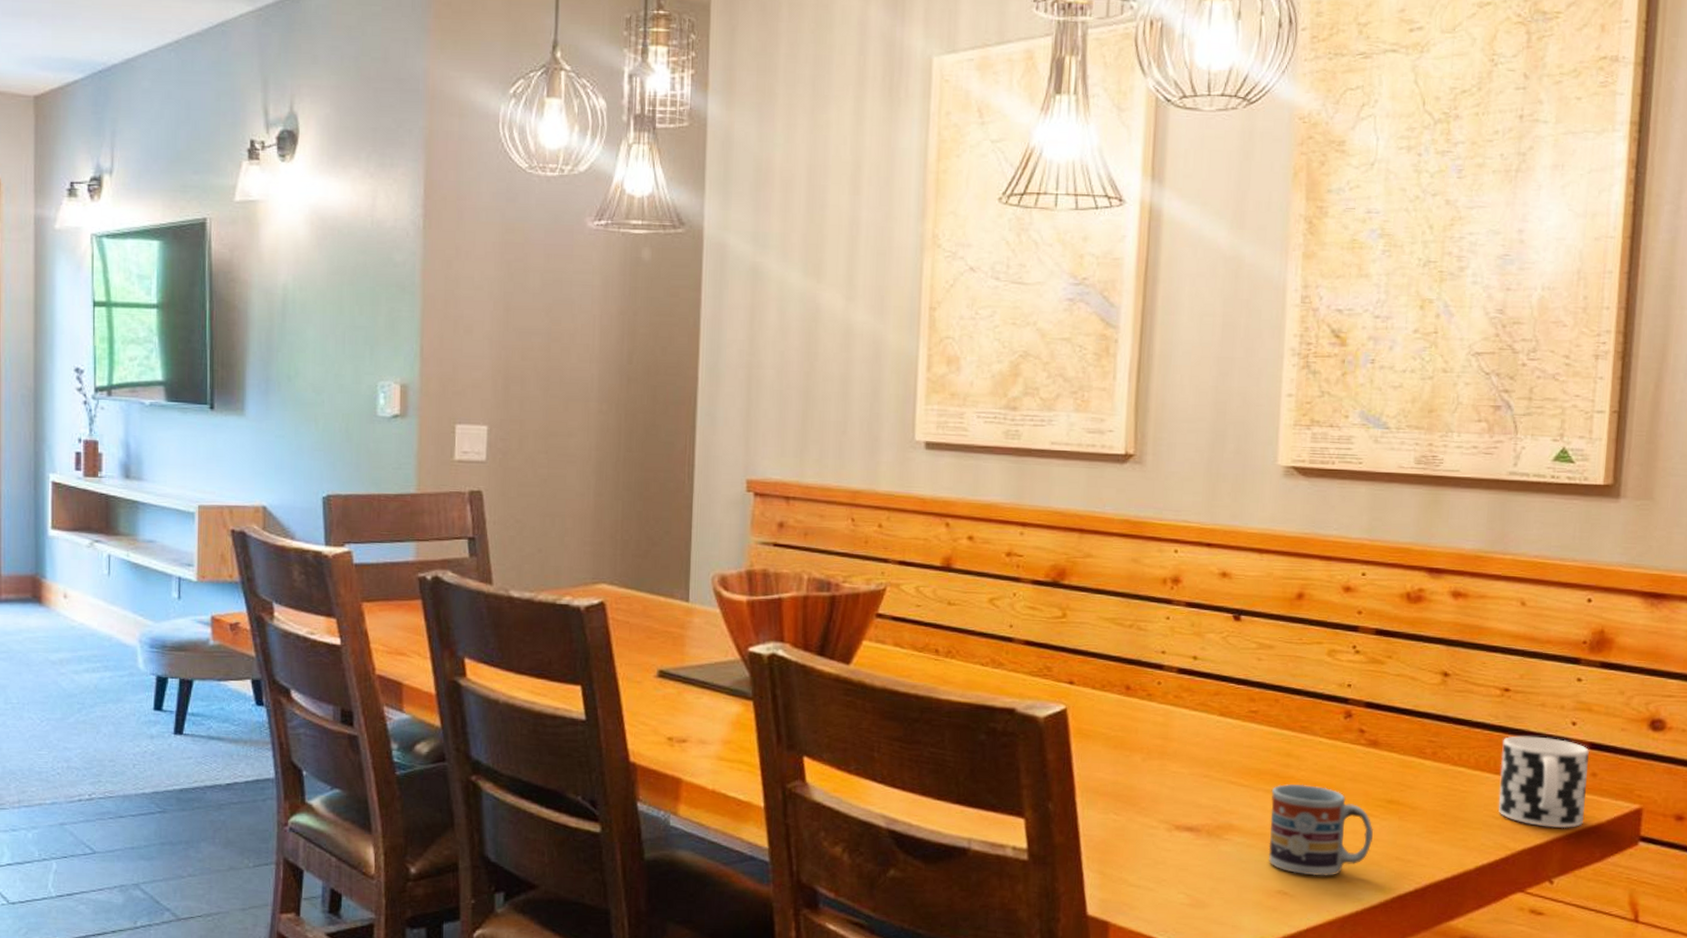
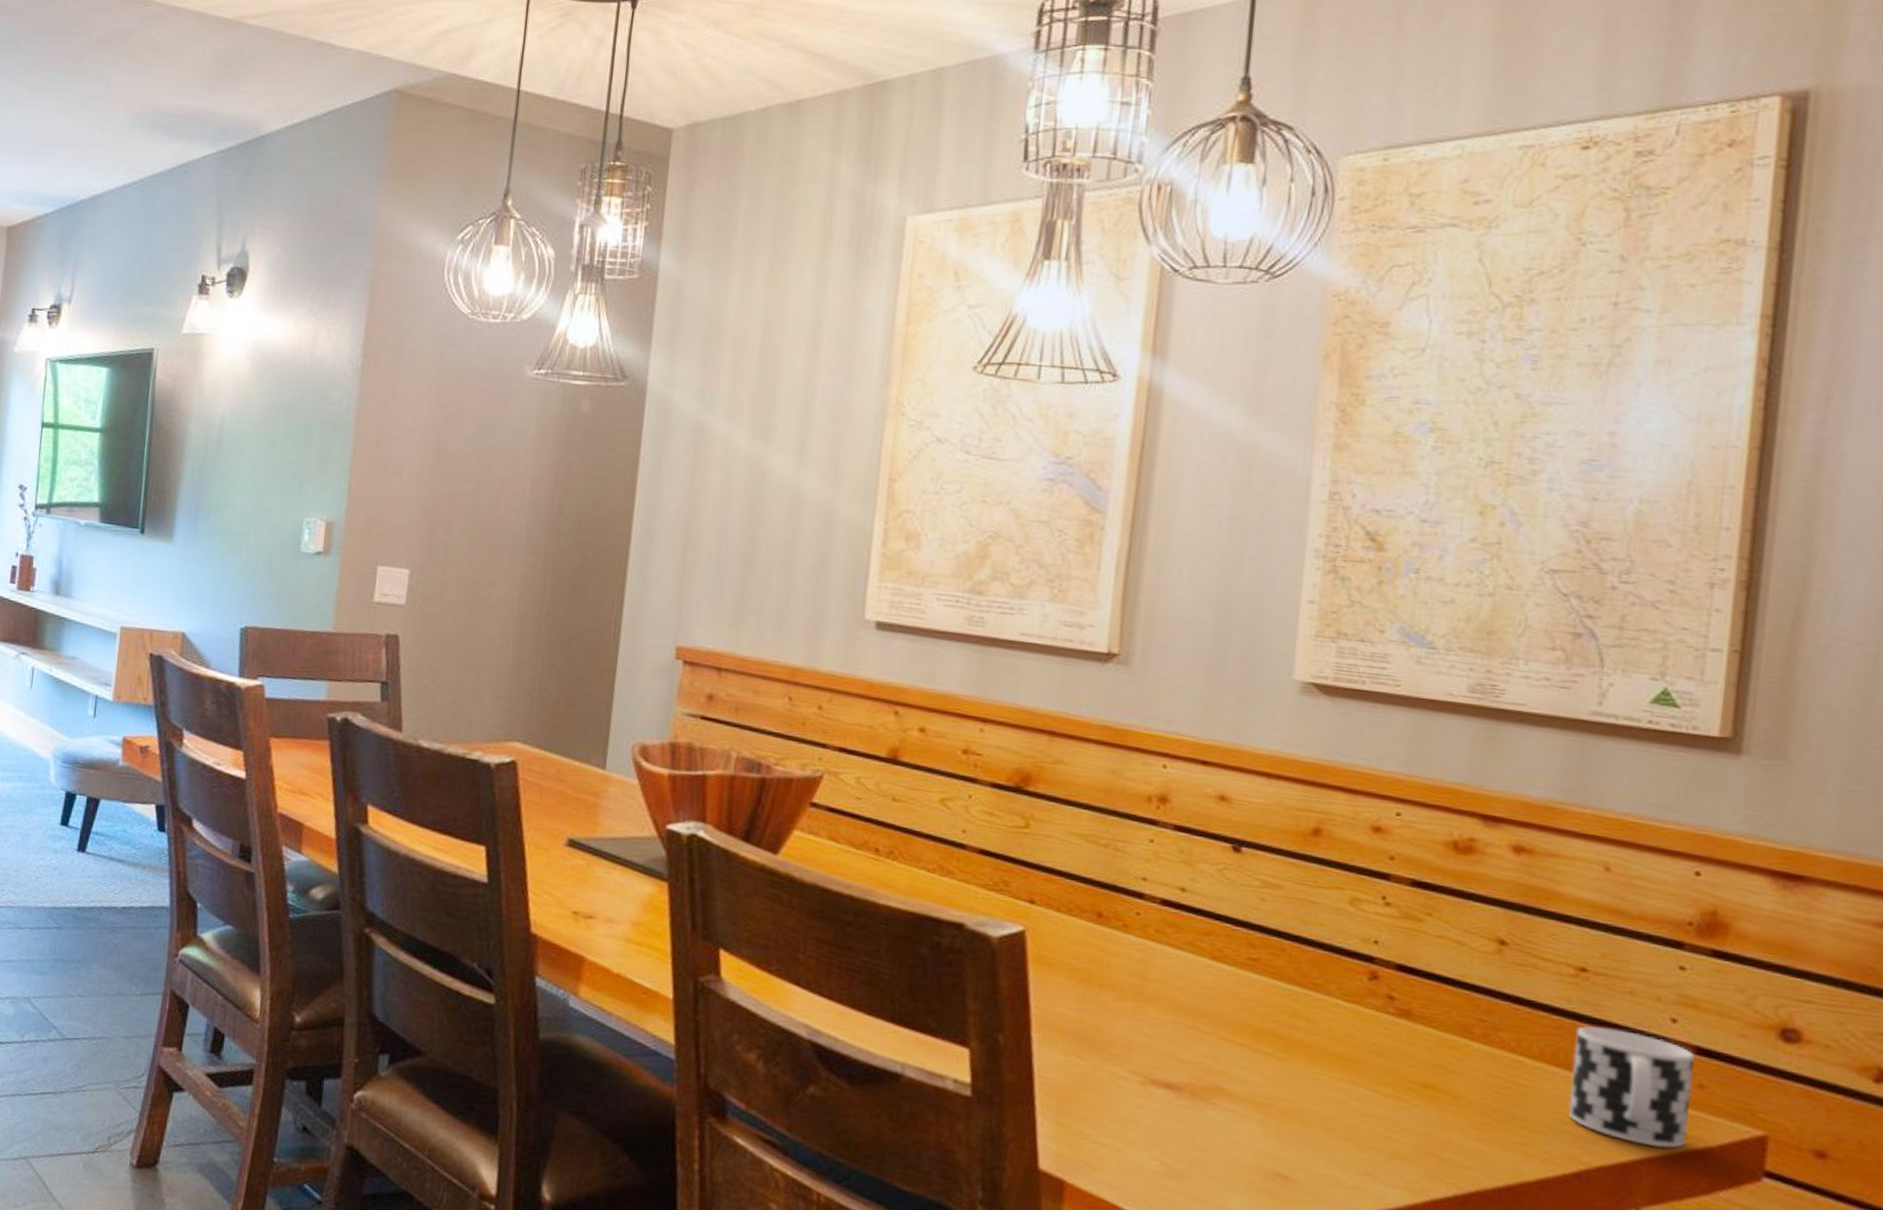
cup: present [1268,784,1373,876] -> none [1266,1048,1402,1165]

